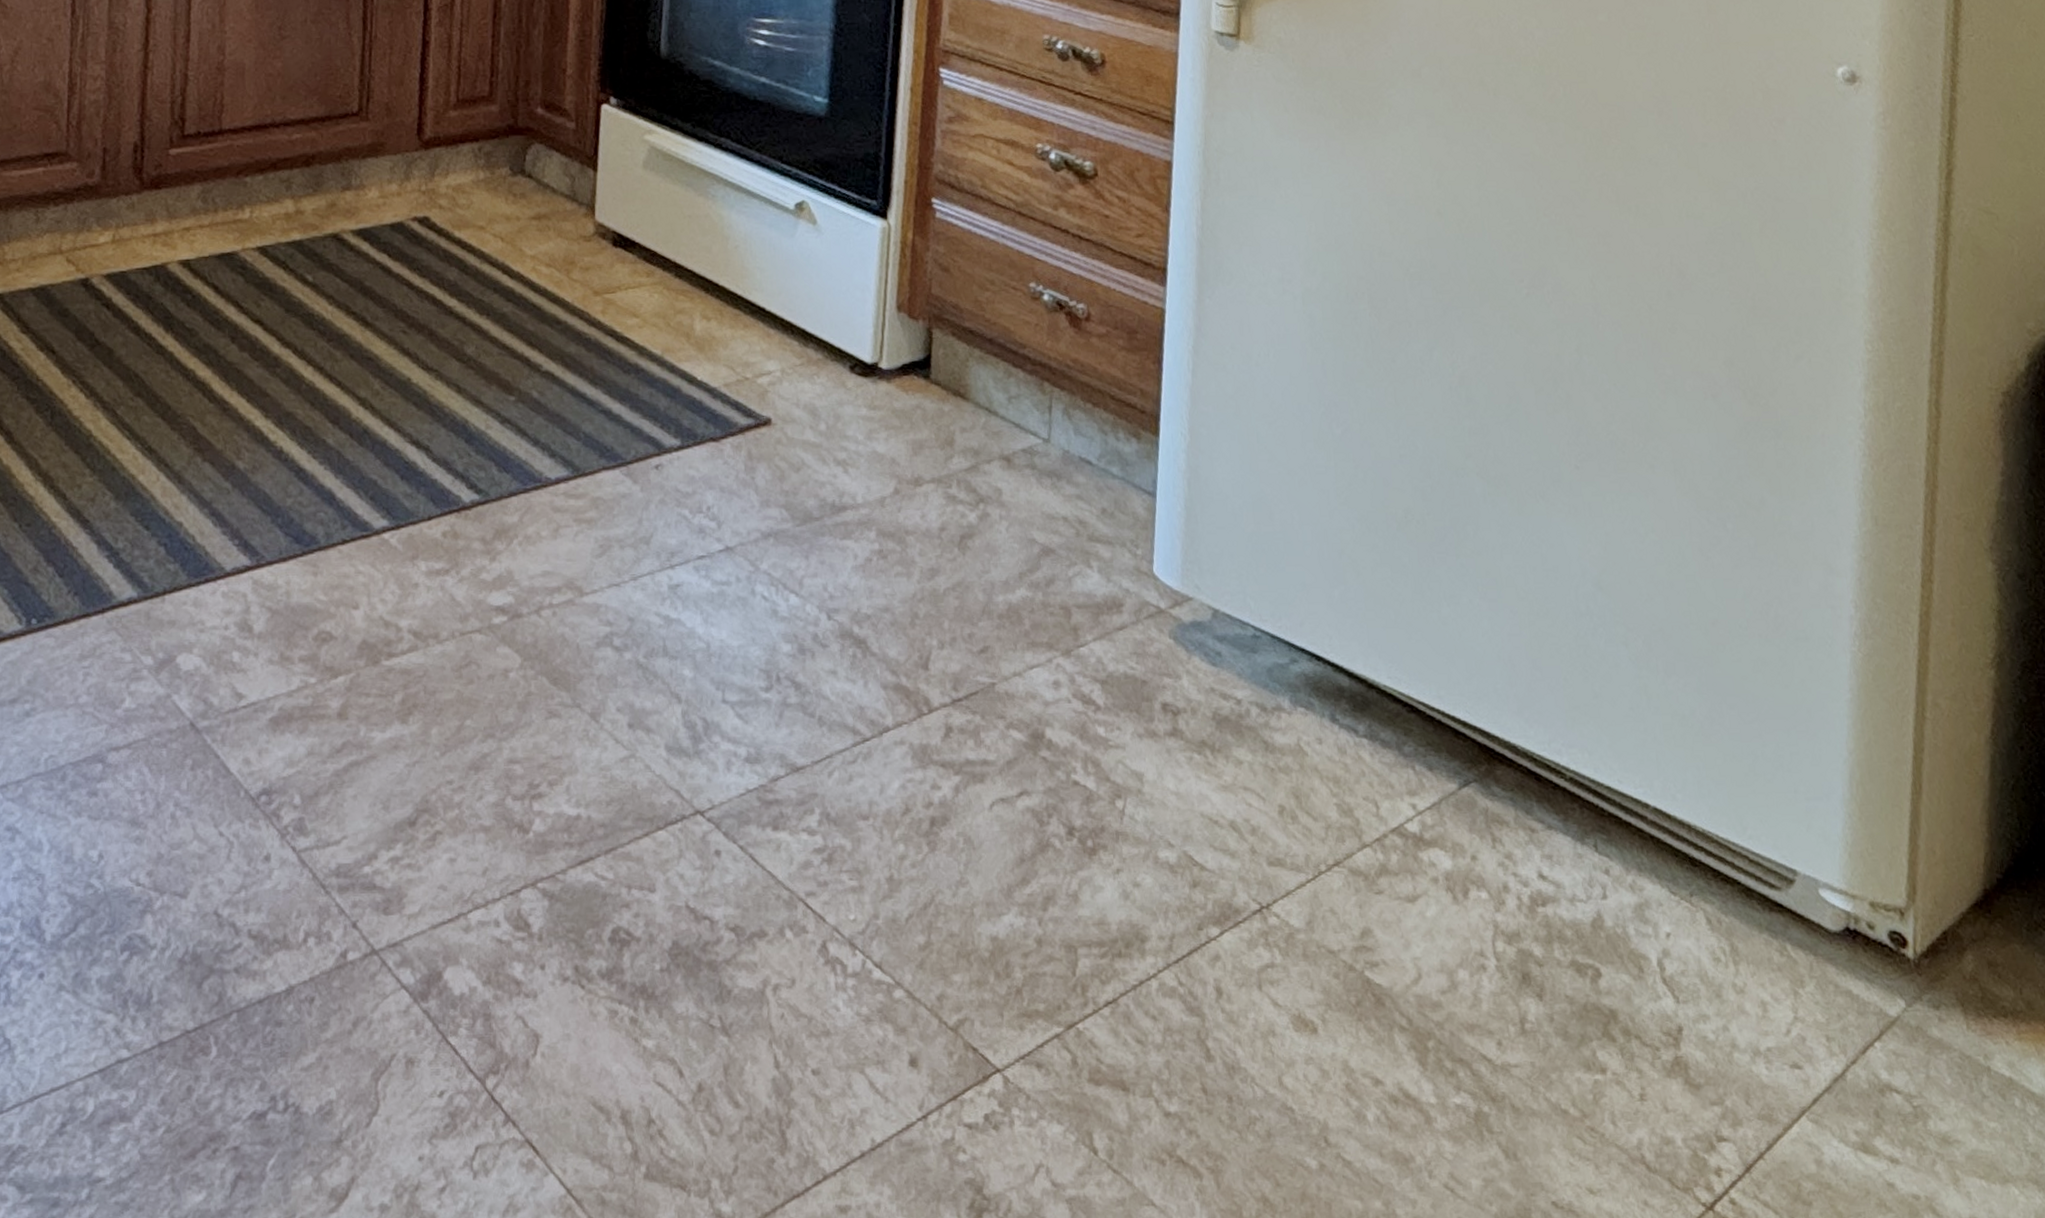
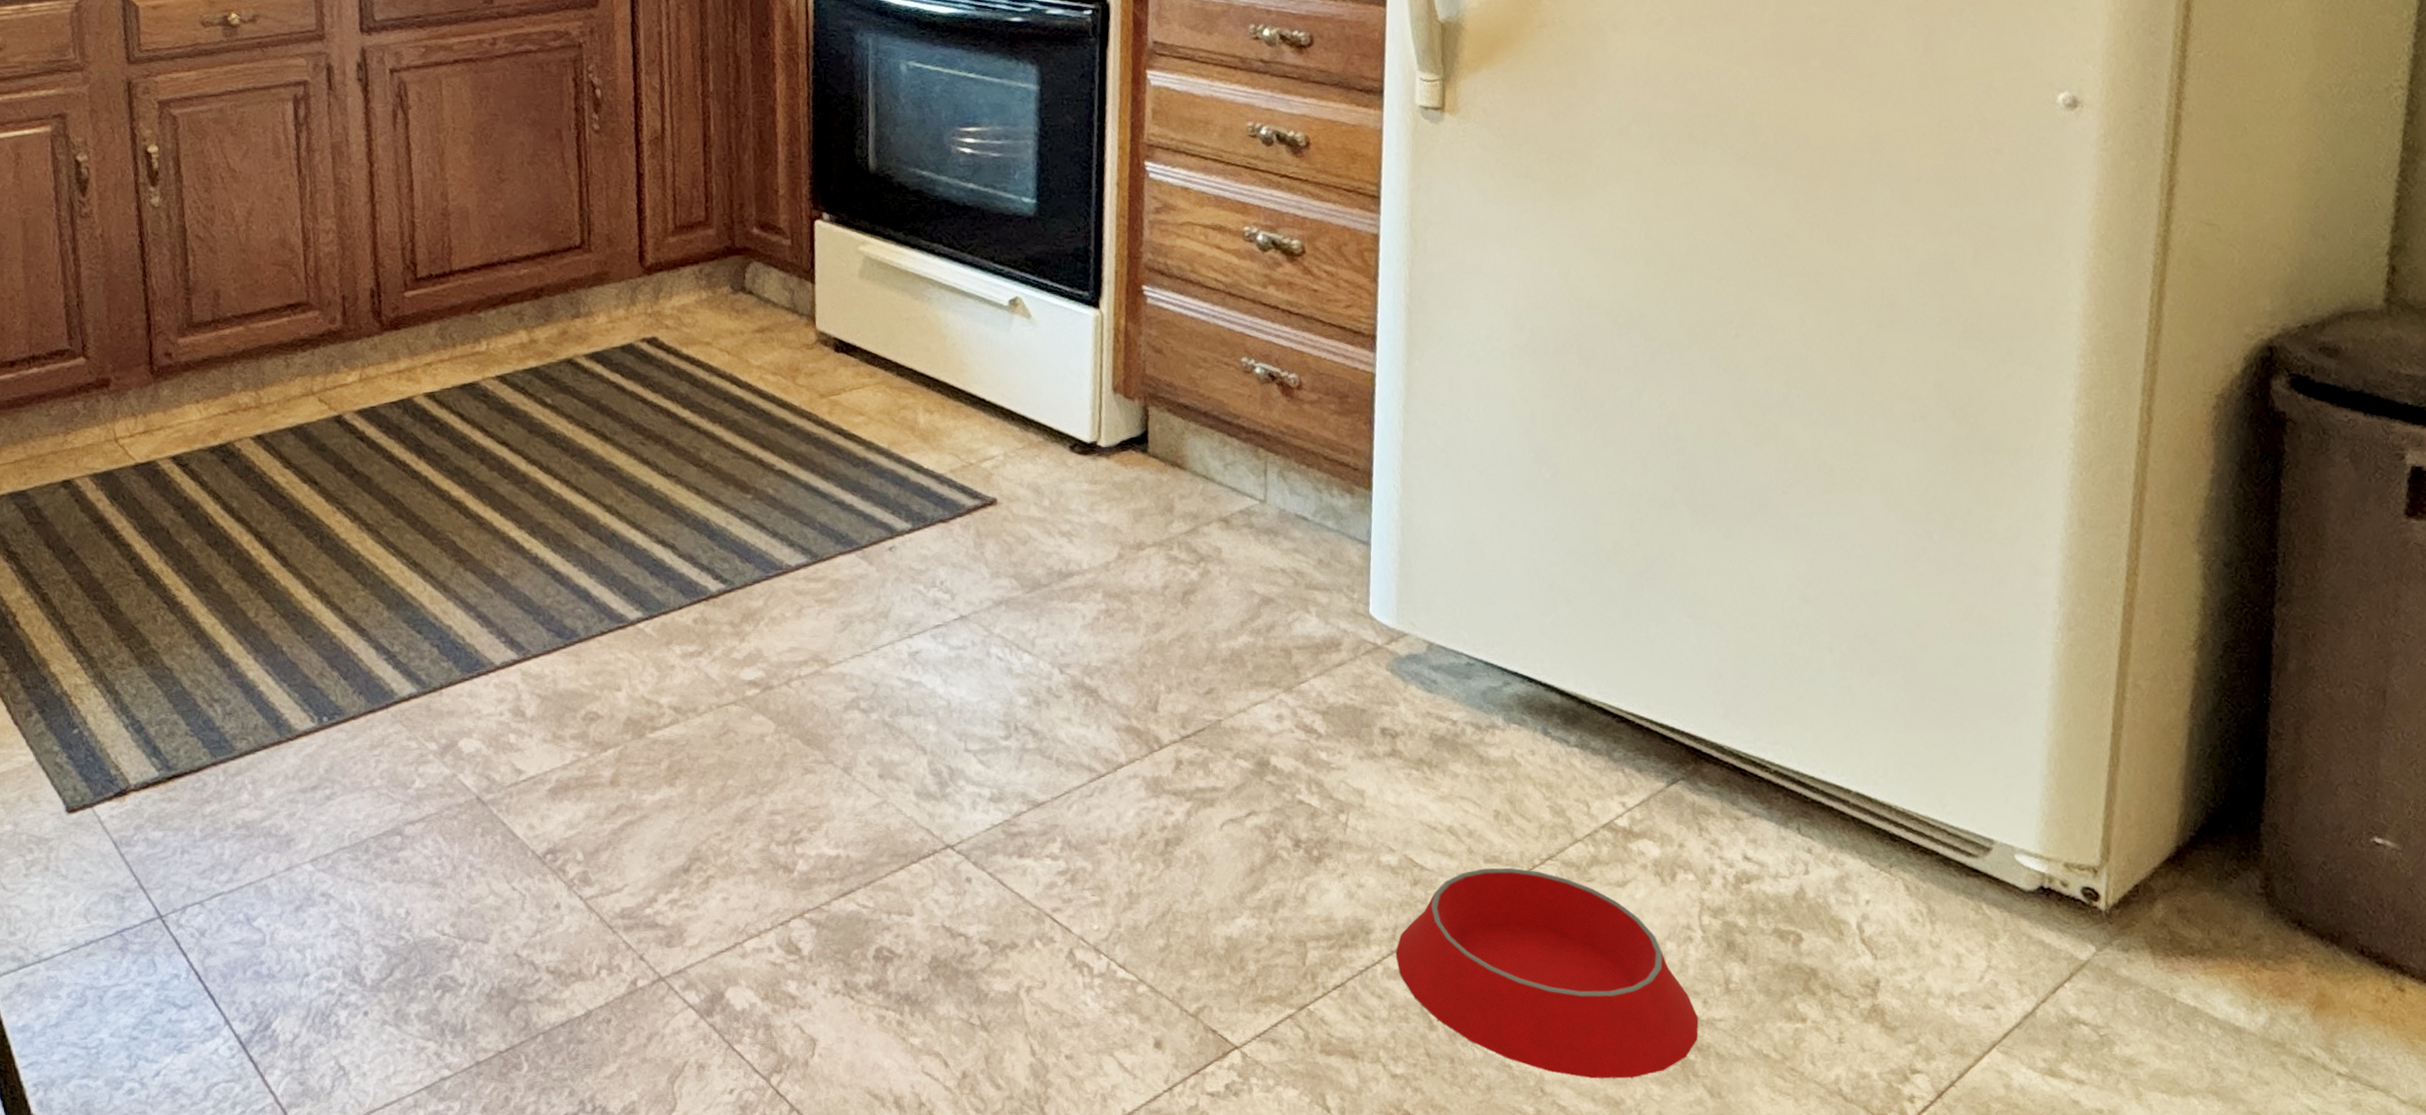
pet bowl: none [1172,872,1493,1131] -> present [1395,867,1699,1079]

